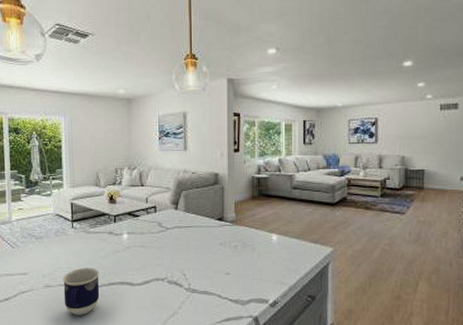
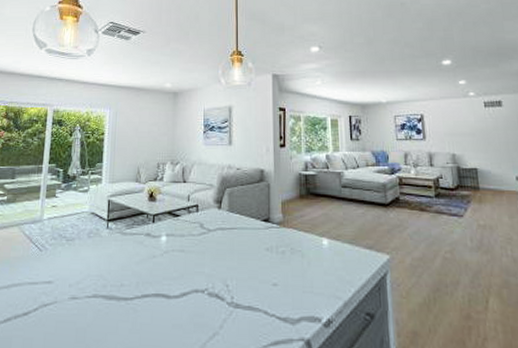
cup: present [62,267,100,315] -> none [90,275,132,335]

